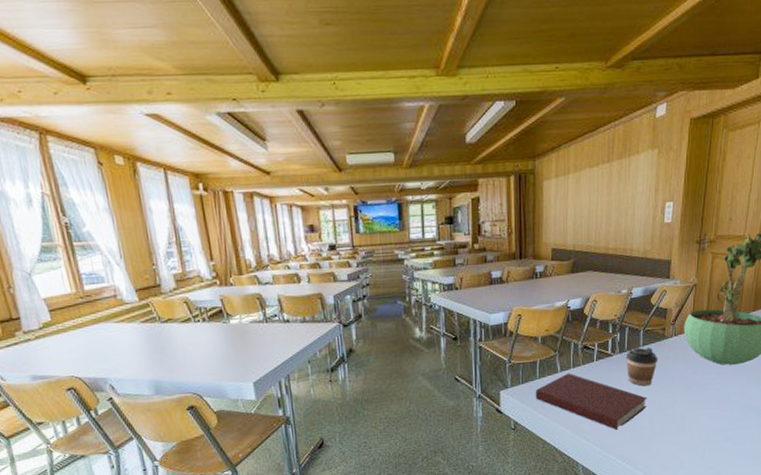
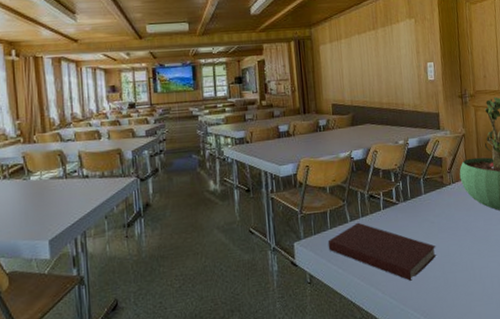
coffee cup: present [625,347,659,387] -> none [409,195,441,235]

